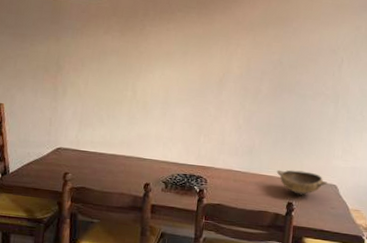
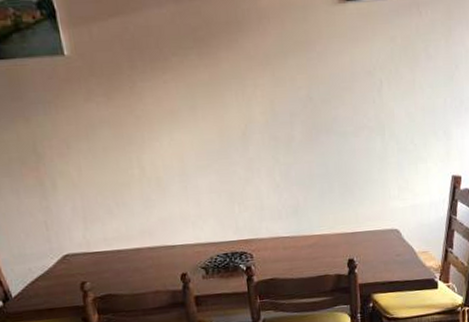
bowl: present [276,170,327,196] -> none [329,220,388,250]

